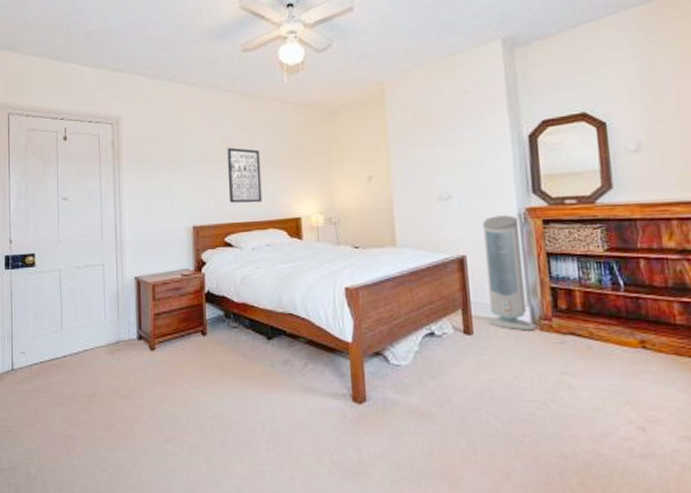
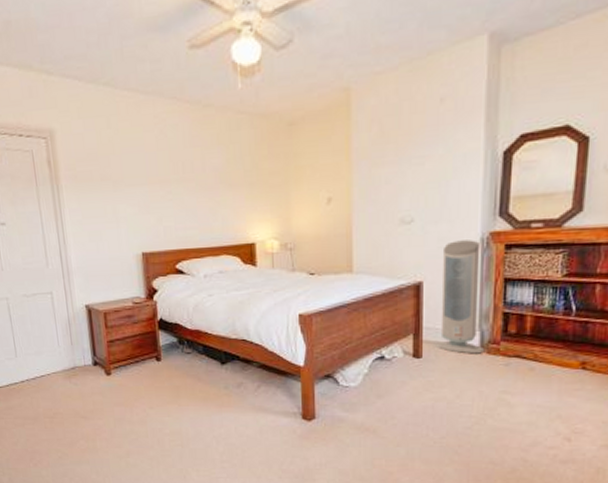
wall art: present [226,147,262,203] -> none [174,165,215,228]

